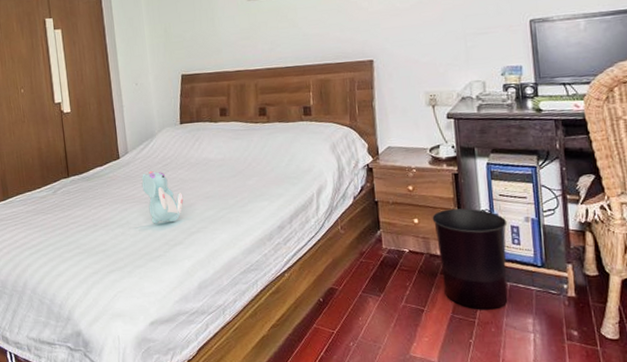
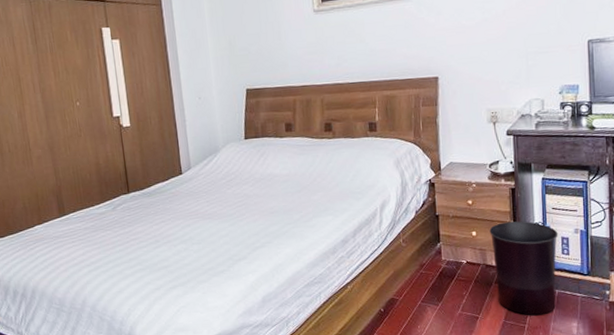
stuffed animal: present [141,170,184,224] -> none [205,186,248,239]

